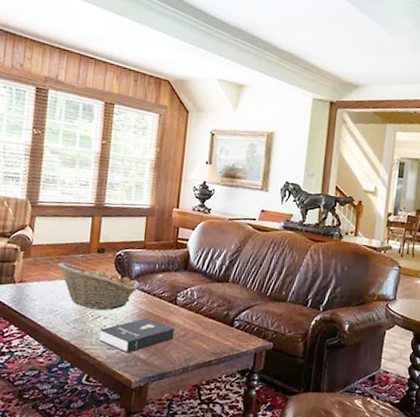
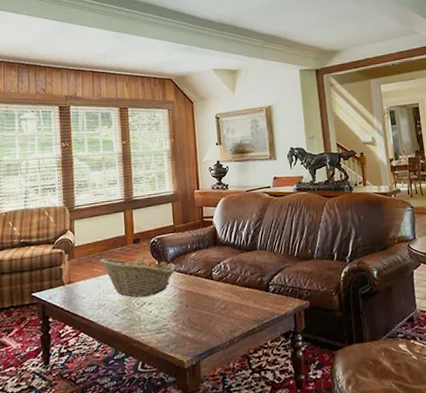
booklet: present [99,318,175,353] -> none [147,297,216,335]

